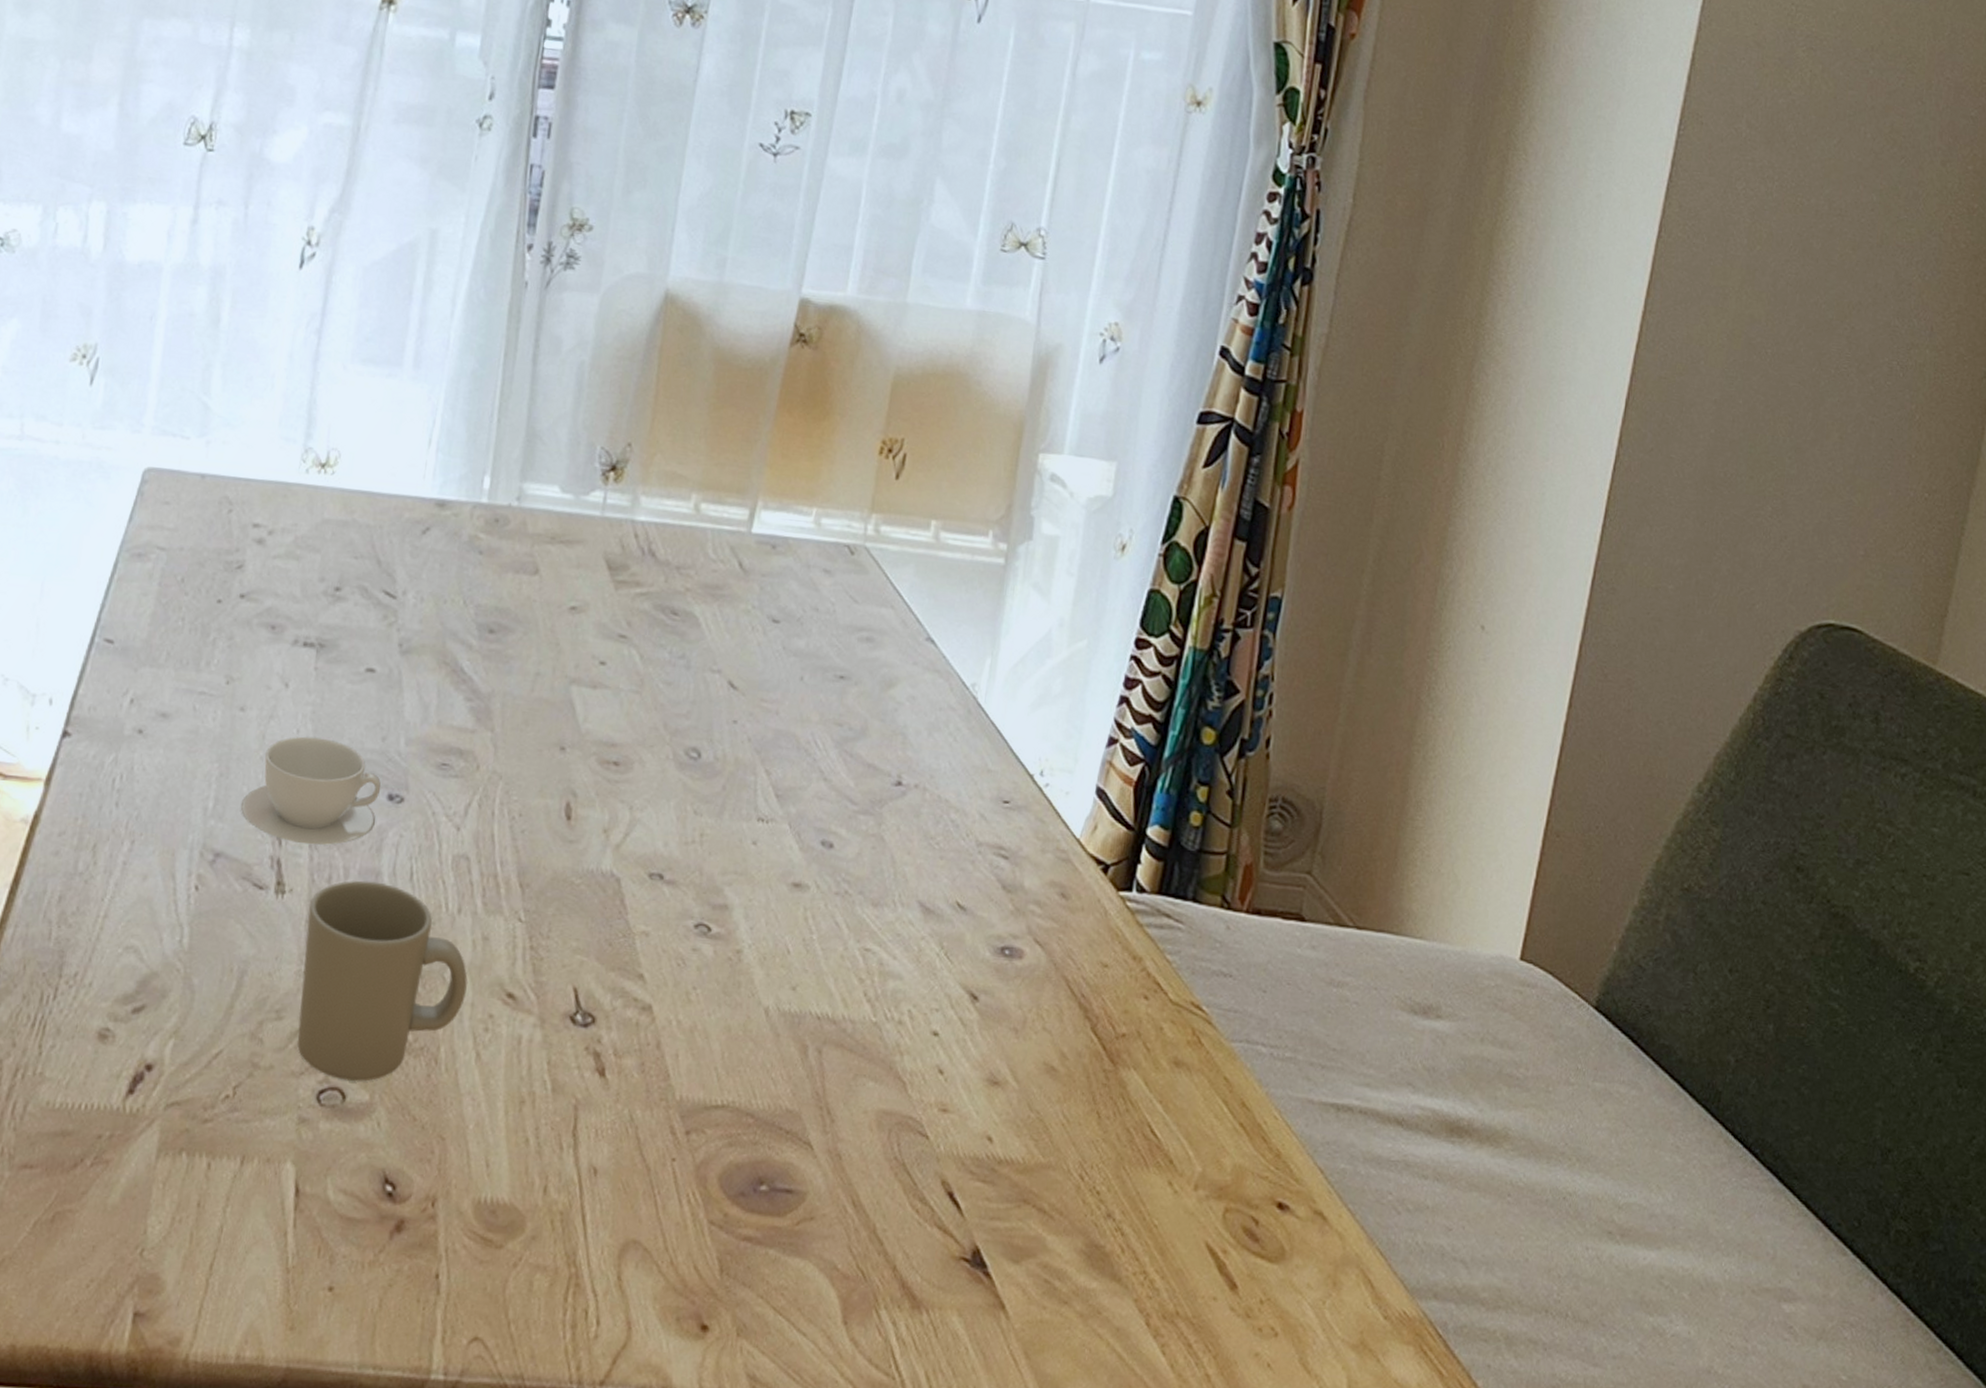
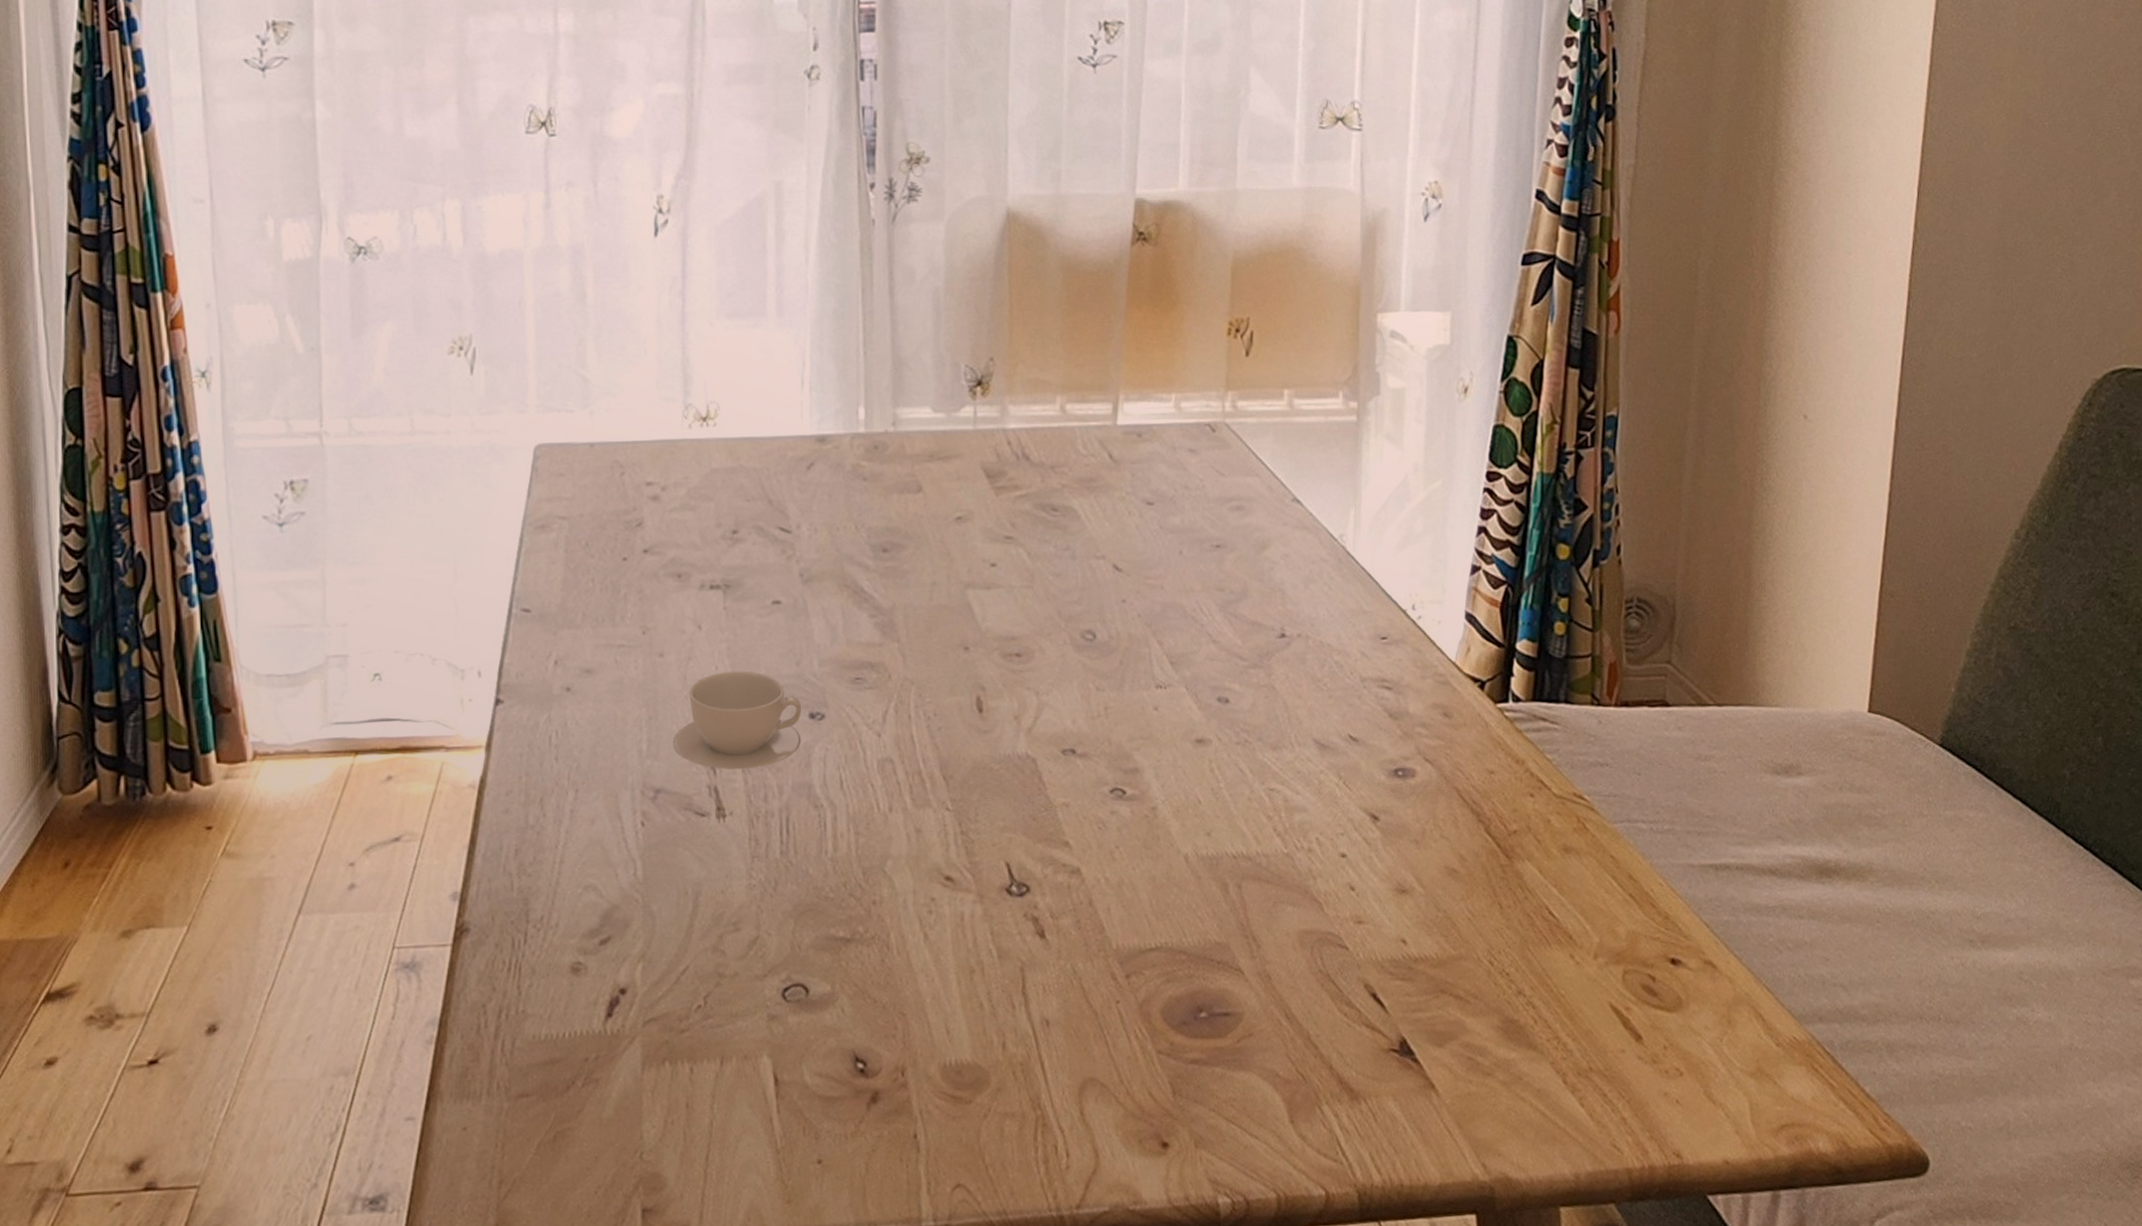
mug: present [297,880,468,1081] -> none [751,794,907,976]

